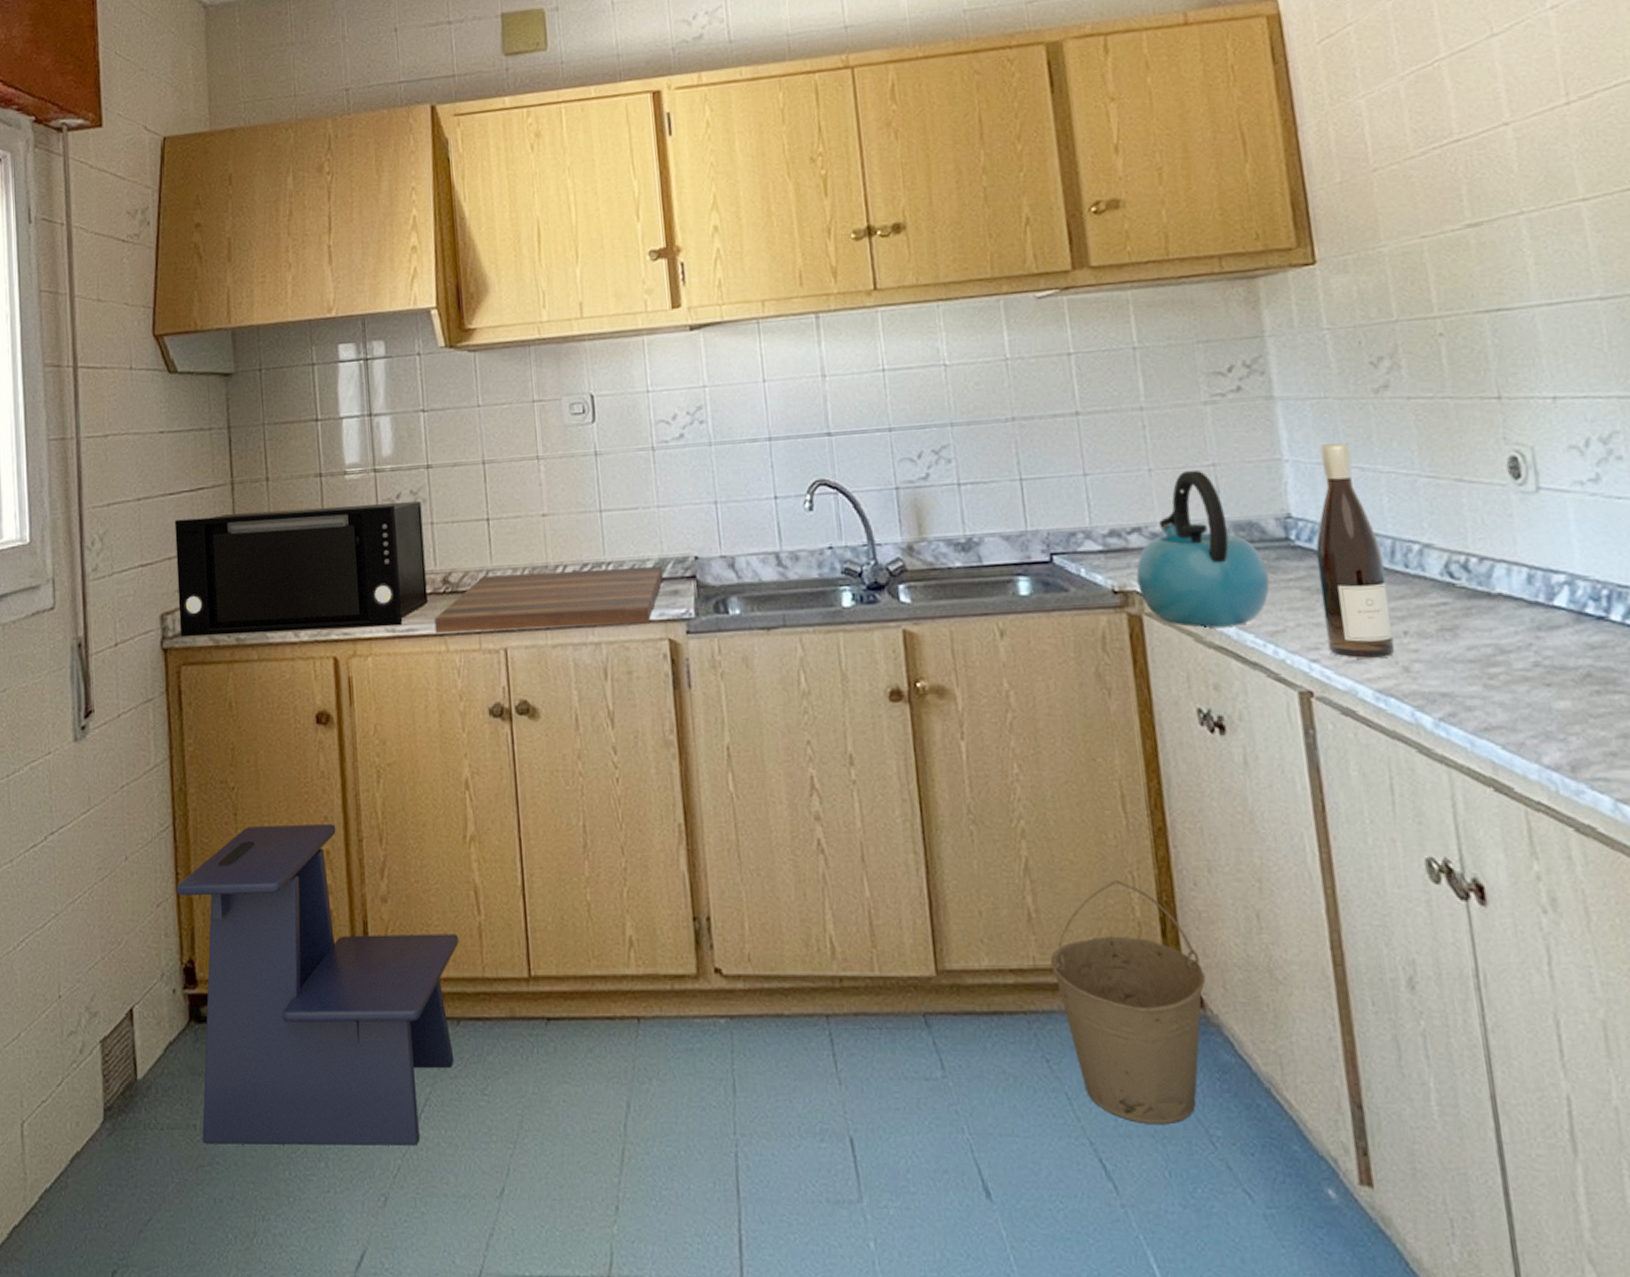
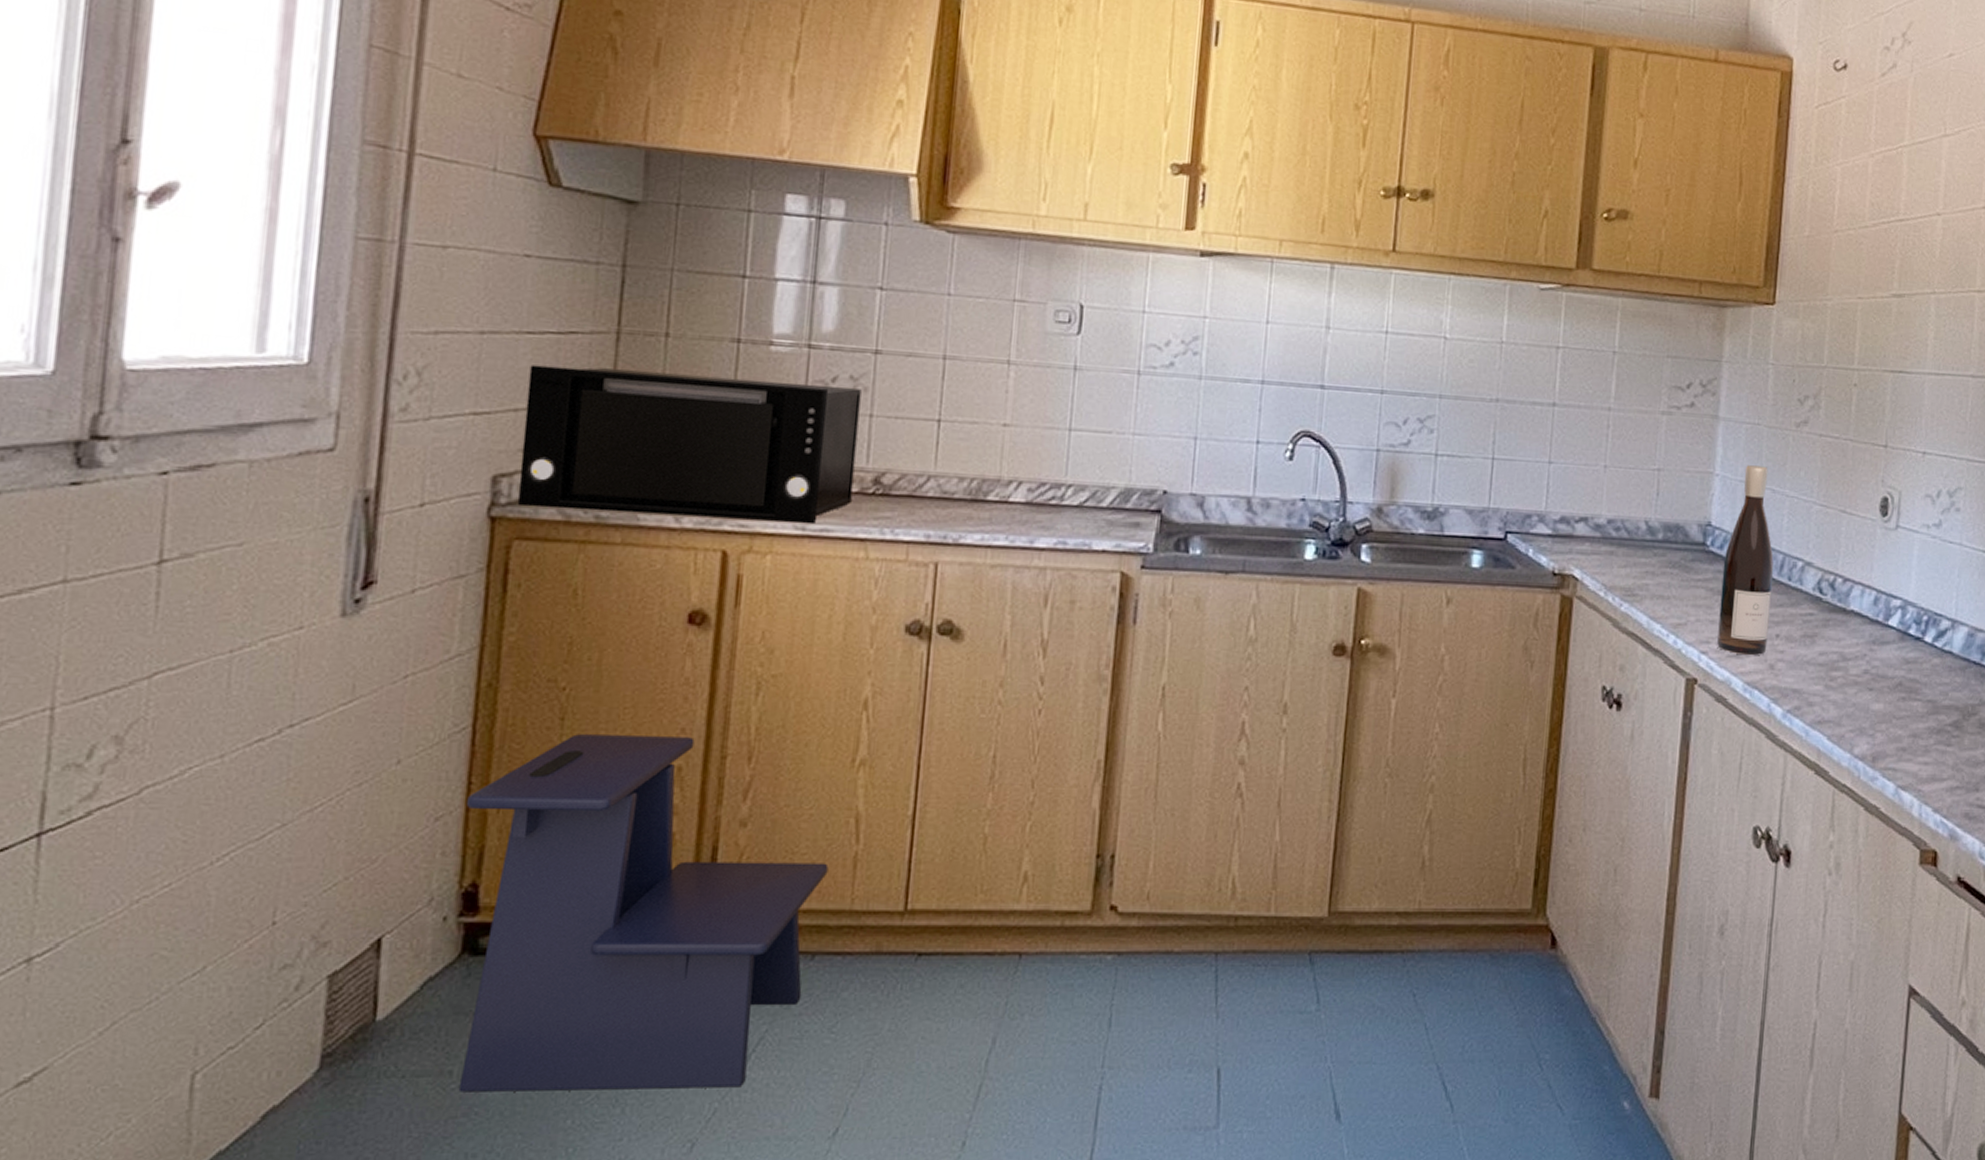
cutting board: present [434,566,664,634] -> none [855,482,1128,553]
bucket: present [1050,880,1206,1123] -> none [1434,834,1563,1050]
kettle: present [1136,469,1270,628] -> none [1574,471,1683,616]

